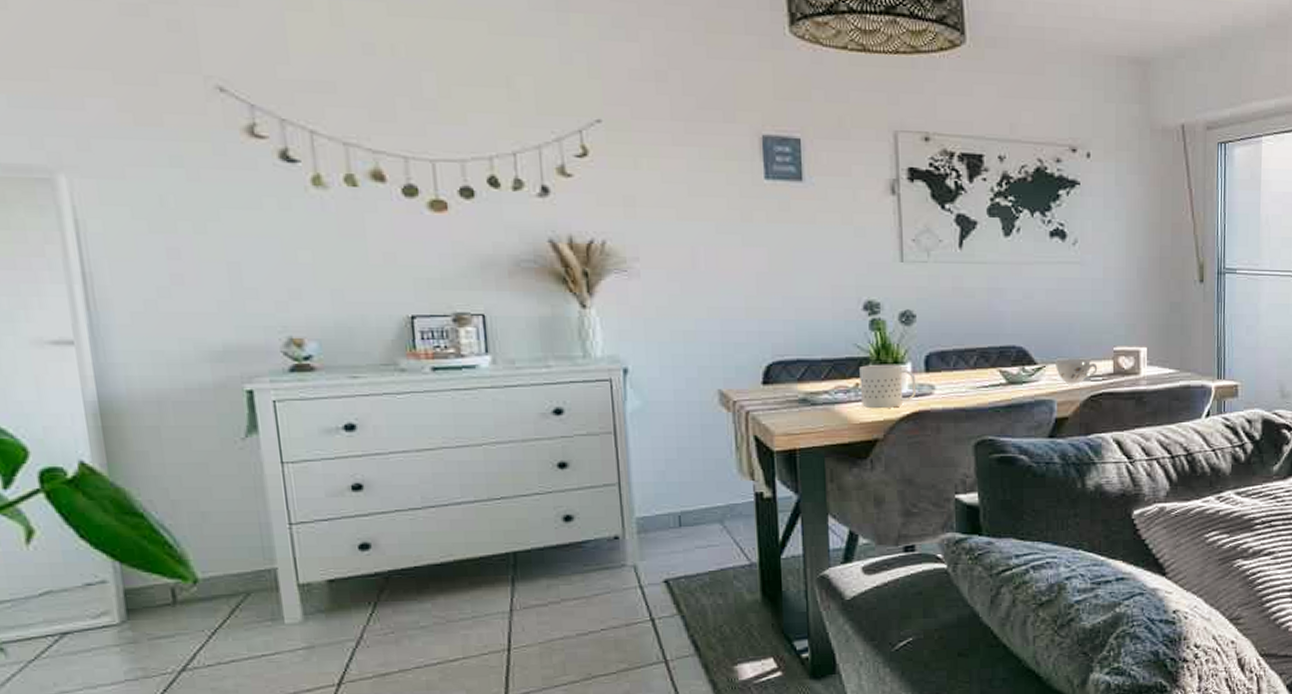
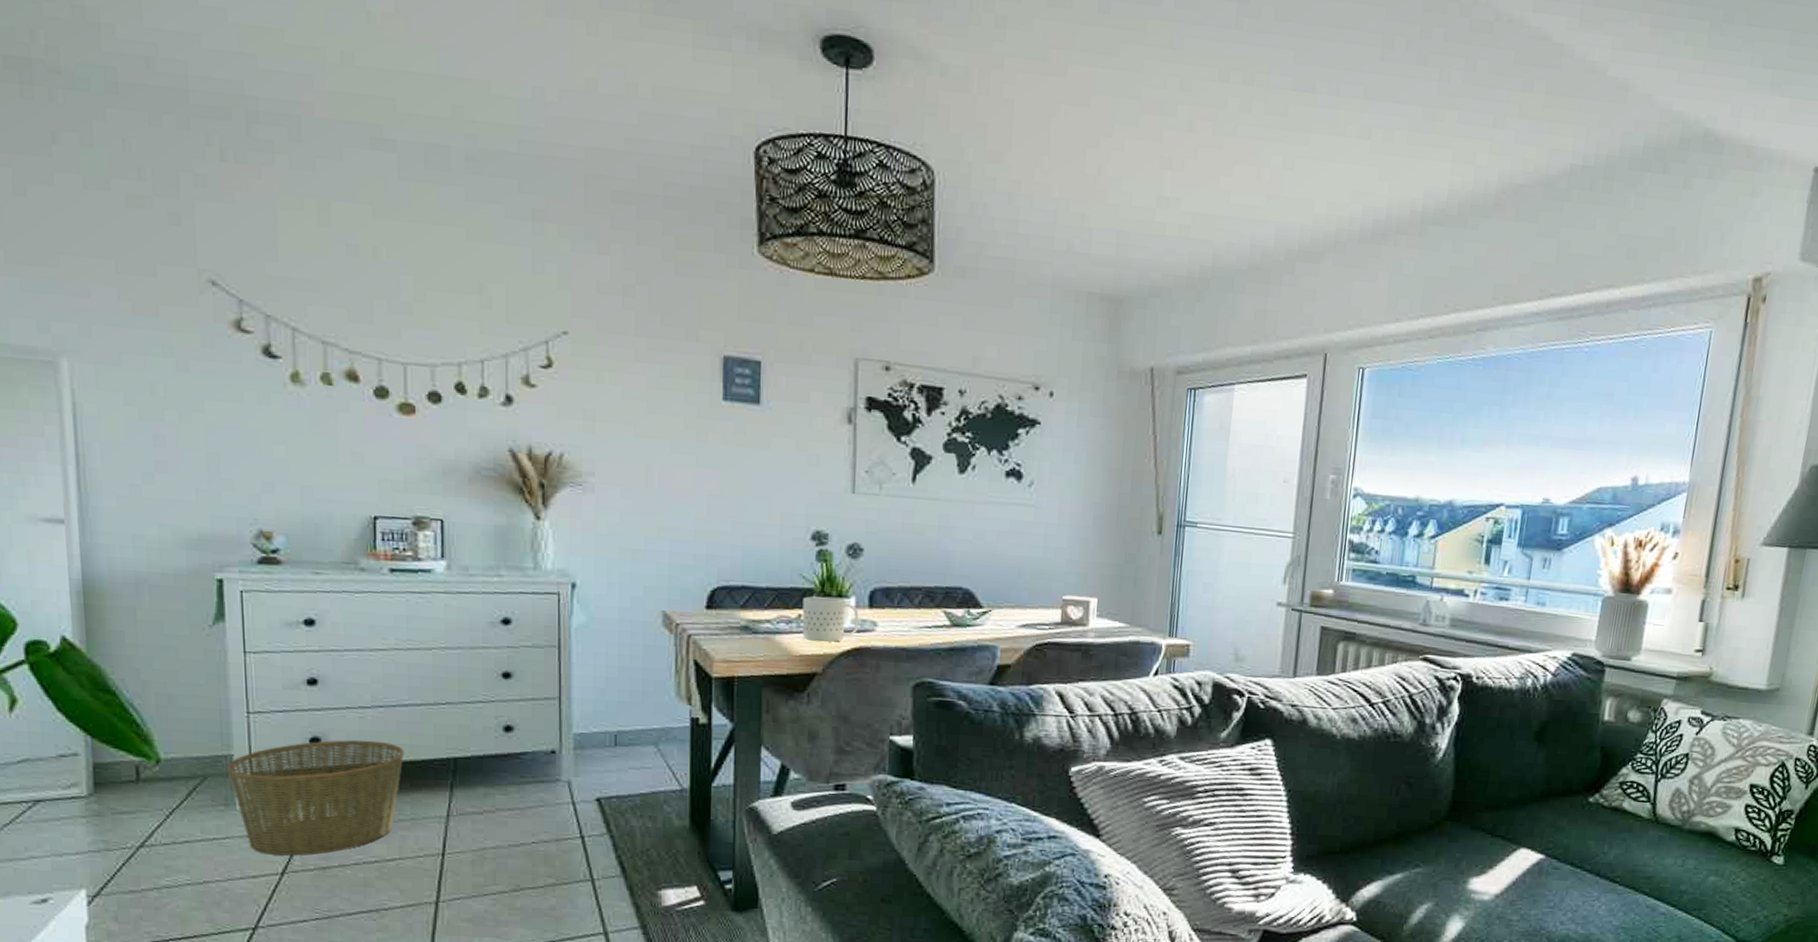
basket: none [271,541,461,667] -> present [227,740,404,856]
teacup: present [1056,359,1098,384] -> none [1001,605,1045,632]

